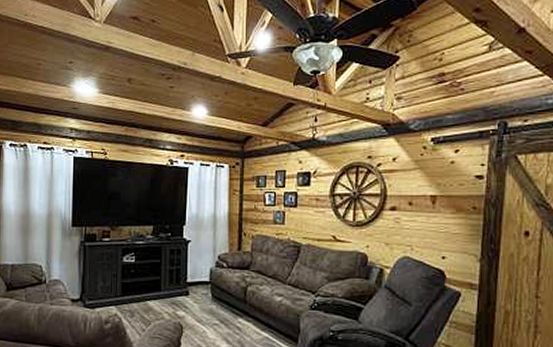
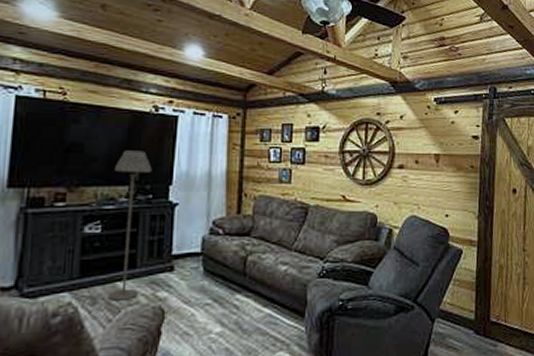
floor lamp: none [142,197,170,316] -> present [108,150,152,301]

